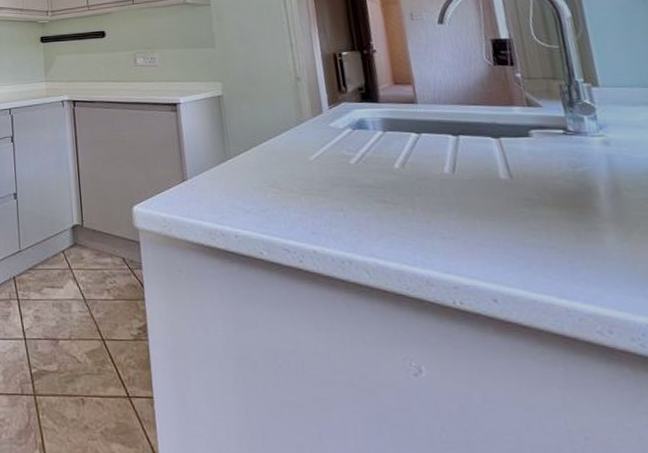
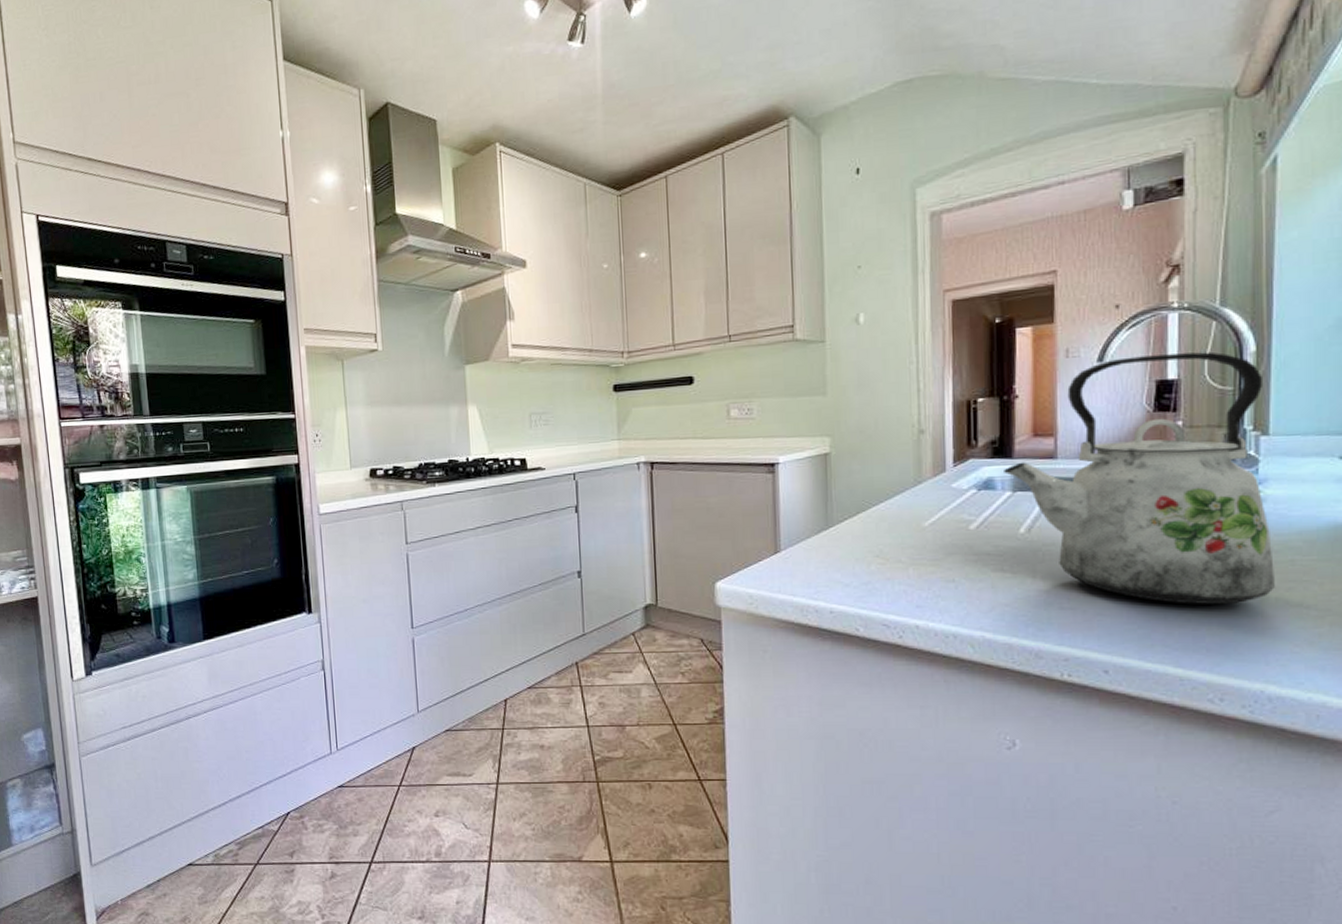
kettle: none [372,16,636,239] -> present [1004,352,1275,605]

